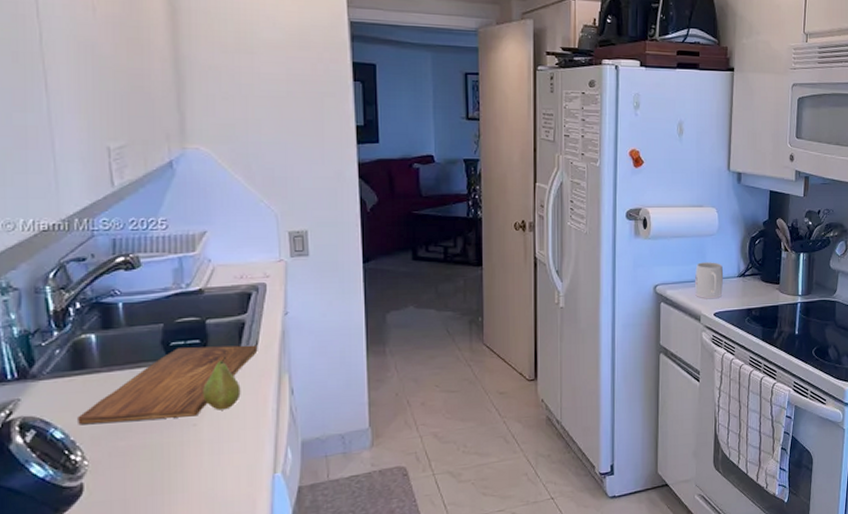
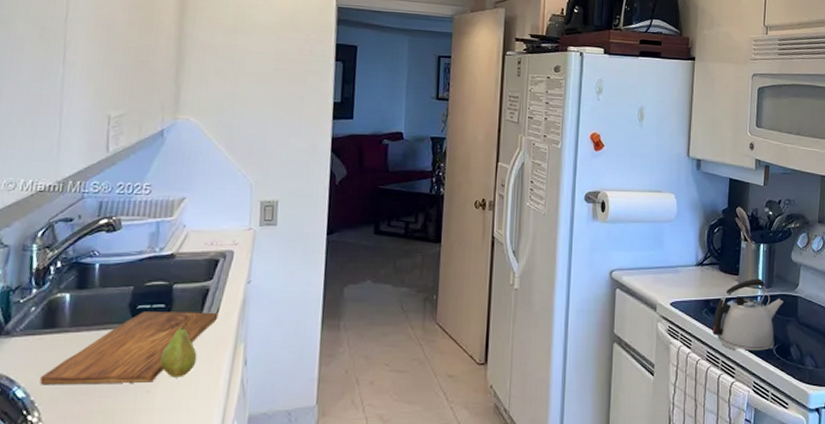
mug: present [694,262,724,299] -> none [651,249,681,288]
kettle: none [755,286,822,354] -> present [712,278,783,351]

